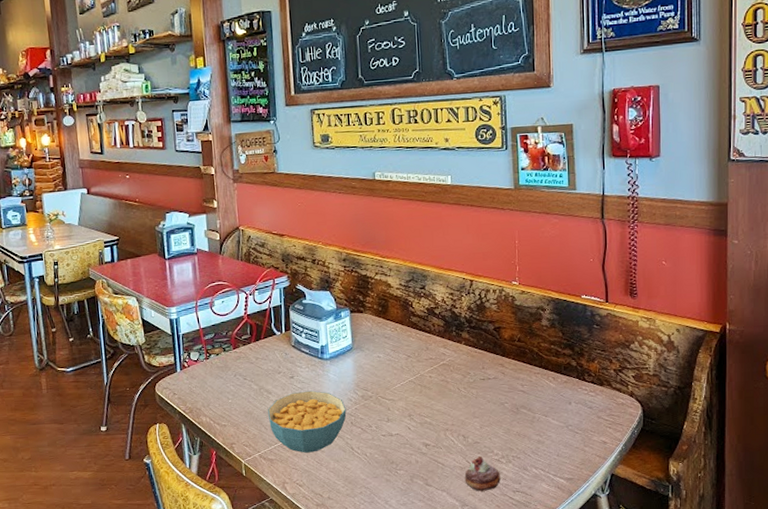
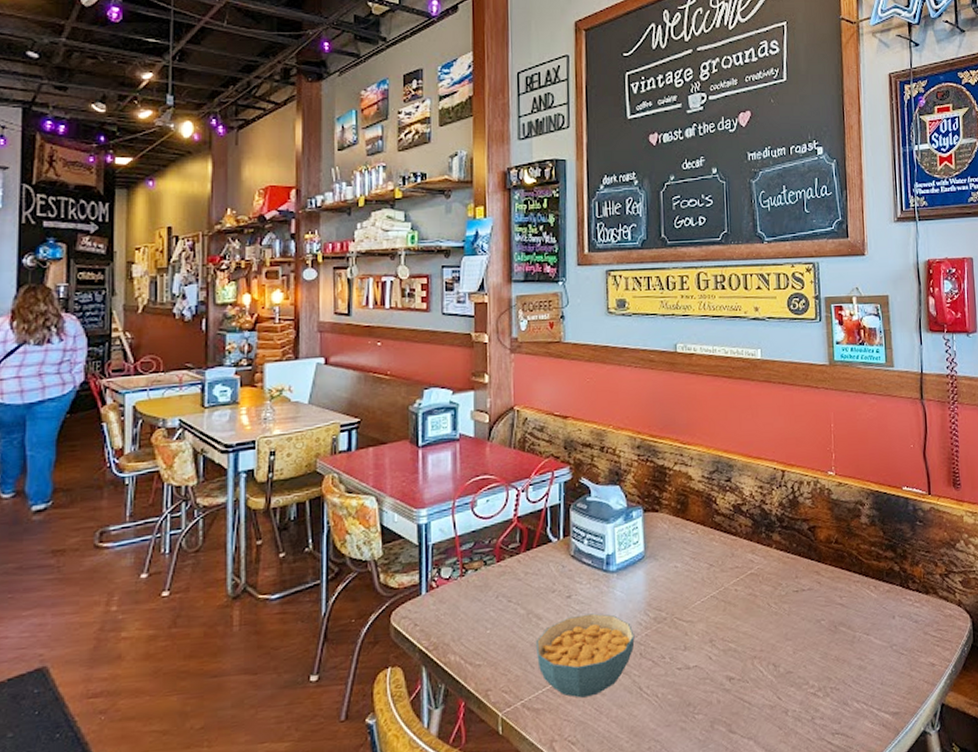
pastry: present [464,455,501,492] -> none [775,689,817,737]

